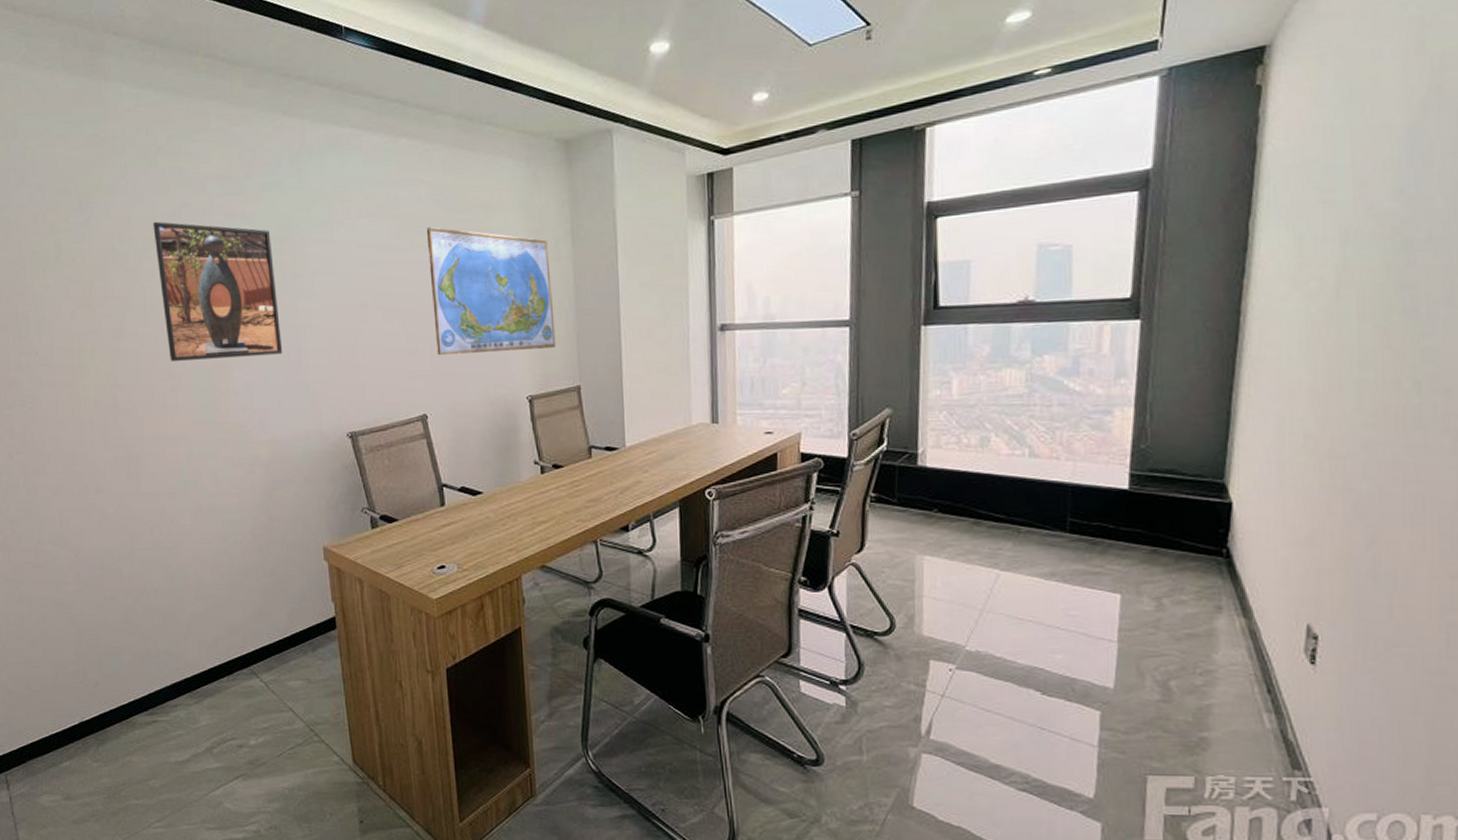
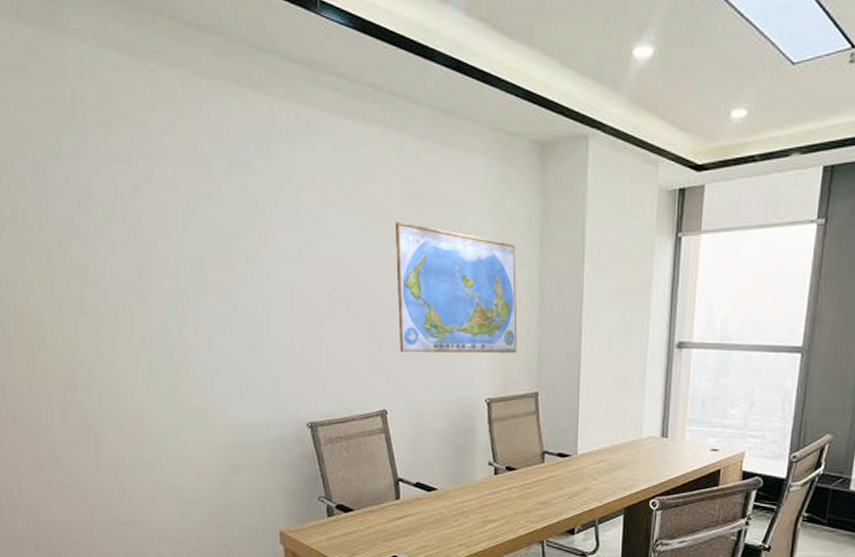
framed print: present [152,221,283,361] -> none [113,193,245,340]

